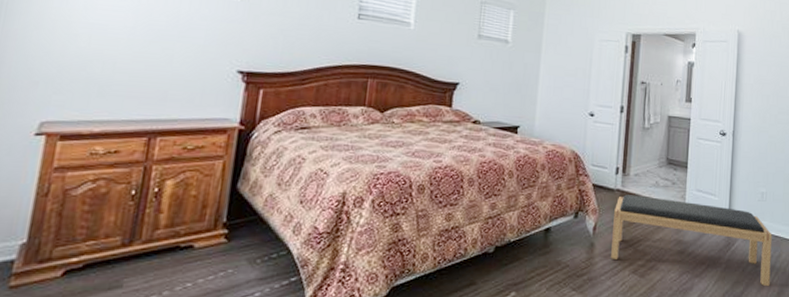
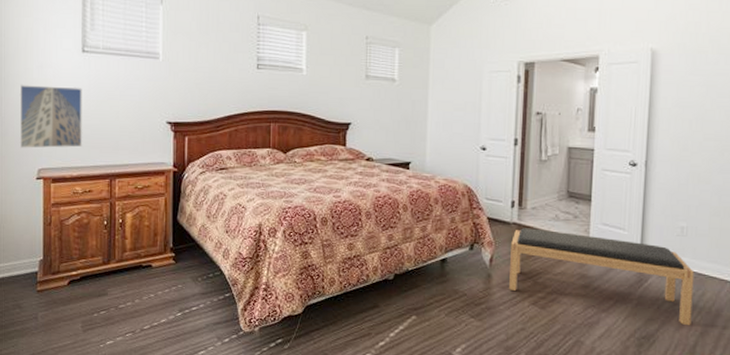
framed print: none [16,14,125,96] -> present [19,85,82,148]

